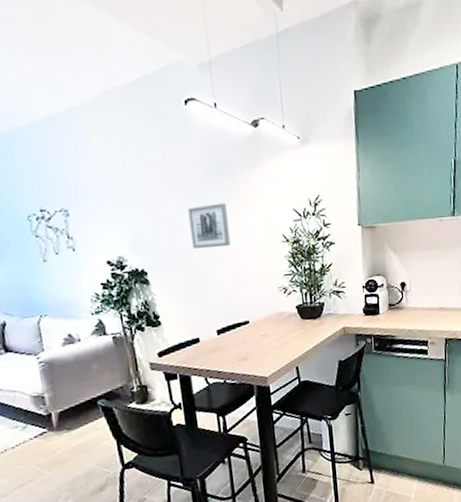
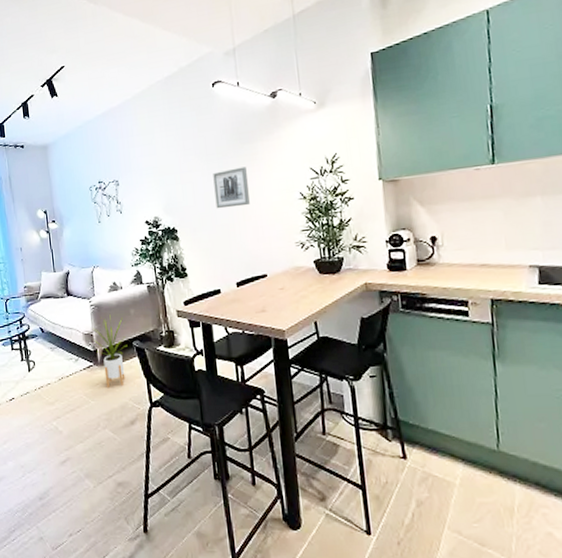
house plant: none [44,371,91,454] -> present [93,314,128,387]

